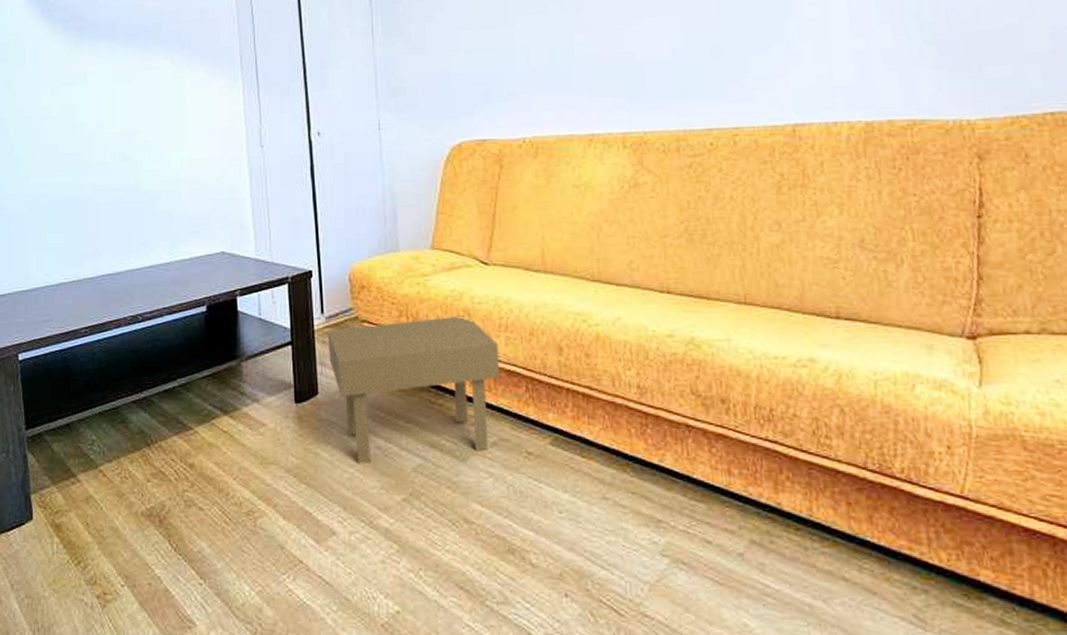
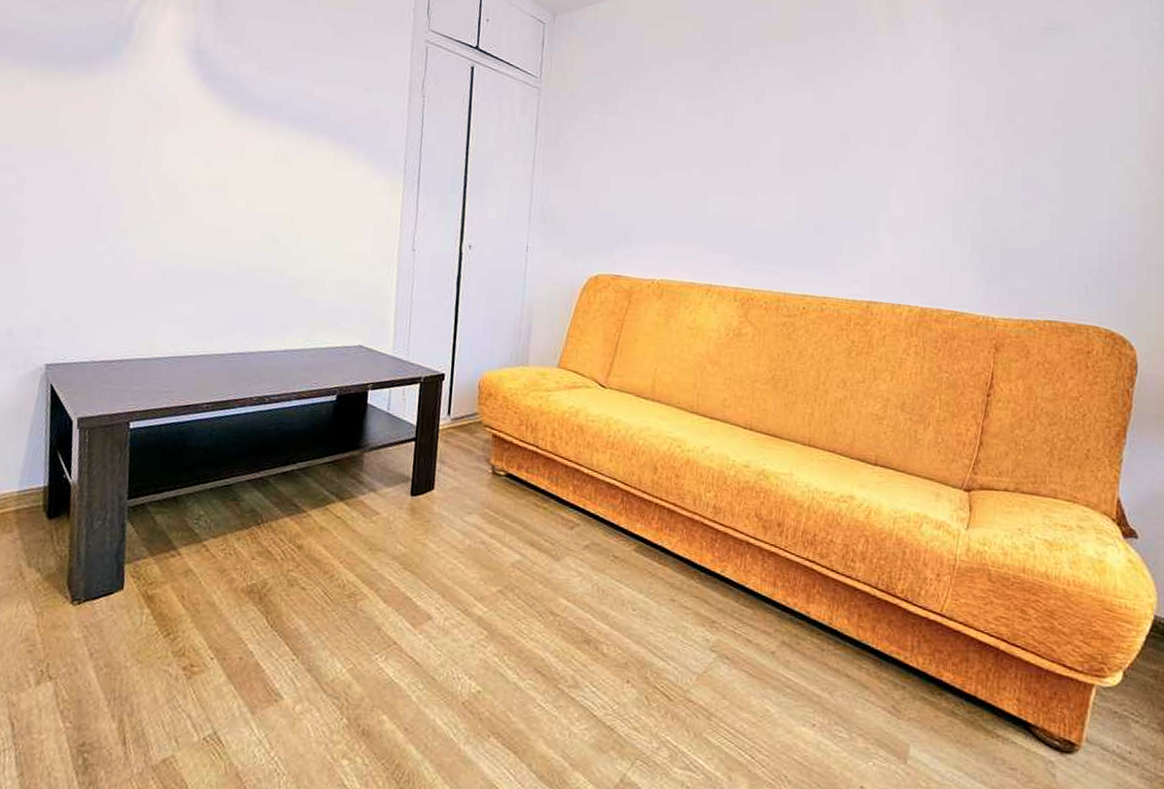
side table: present [327,315,501,465] -> none [449,430,604,557]

